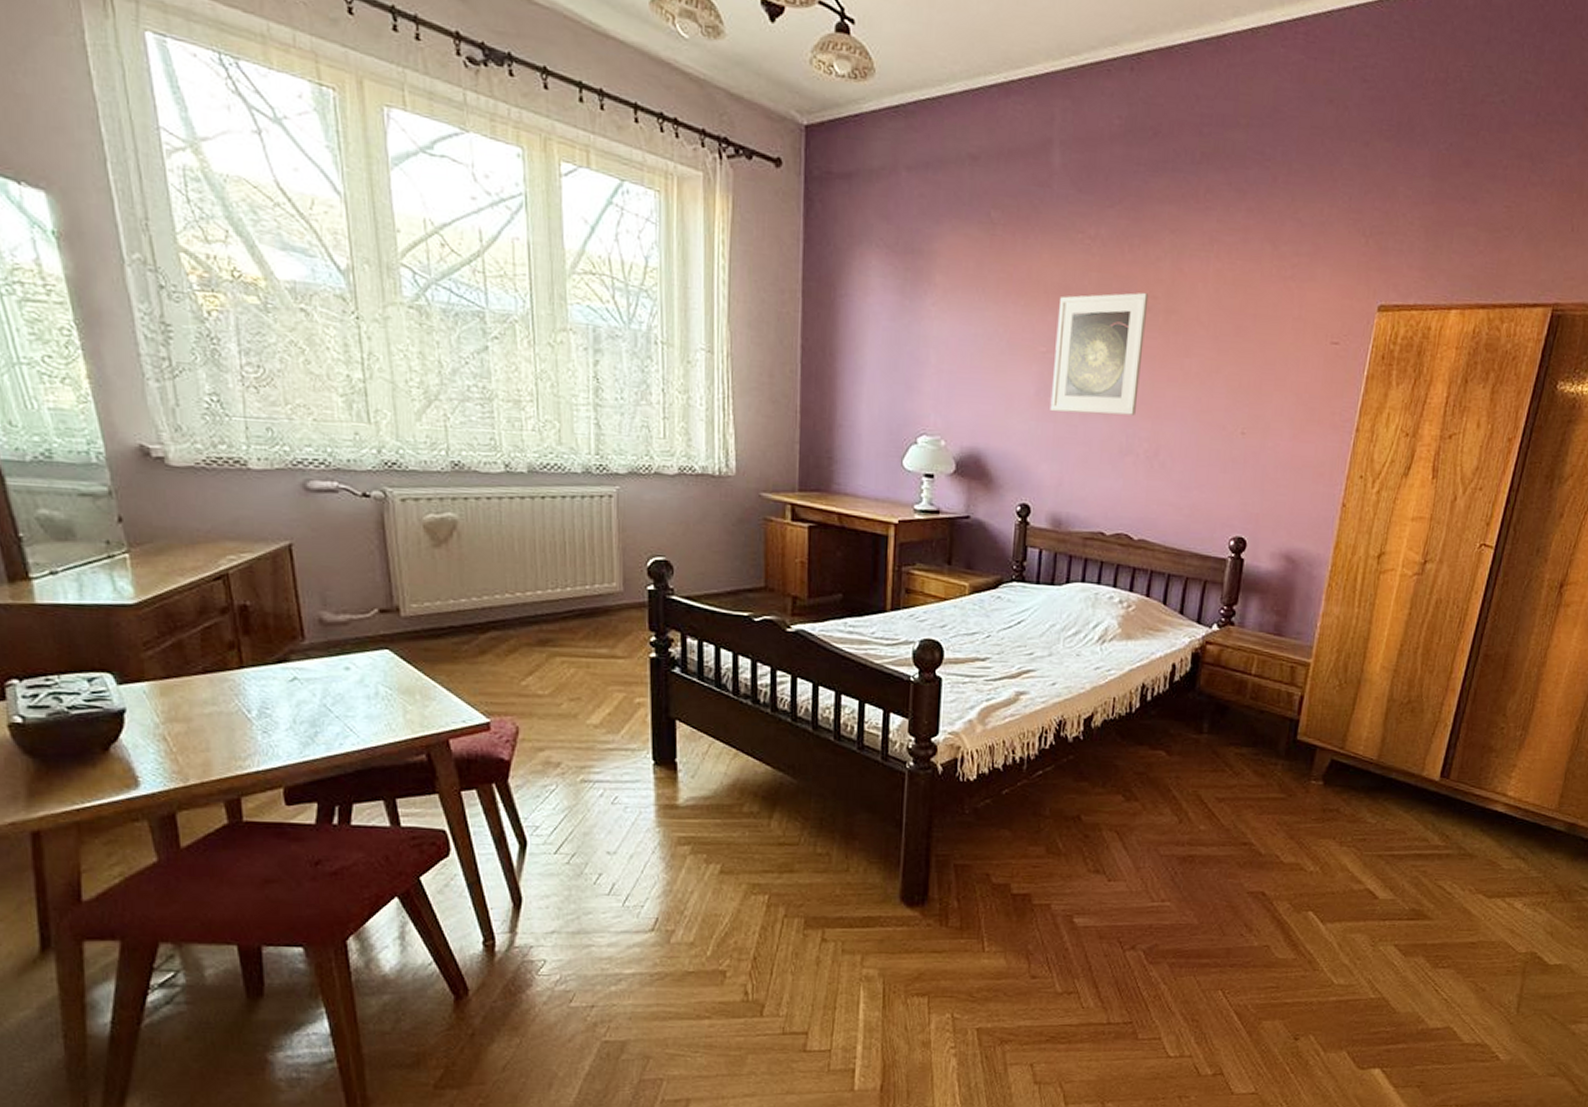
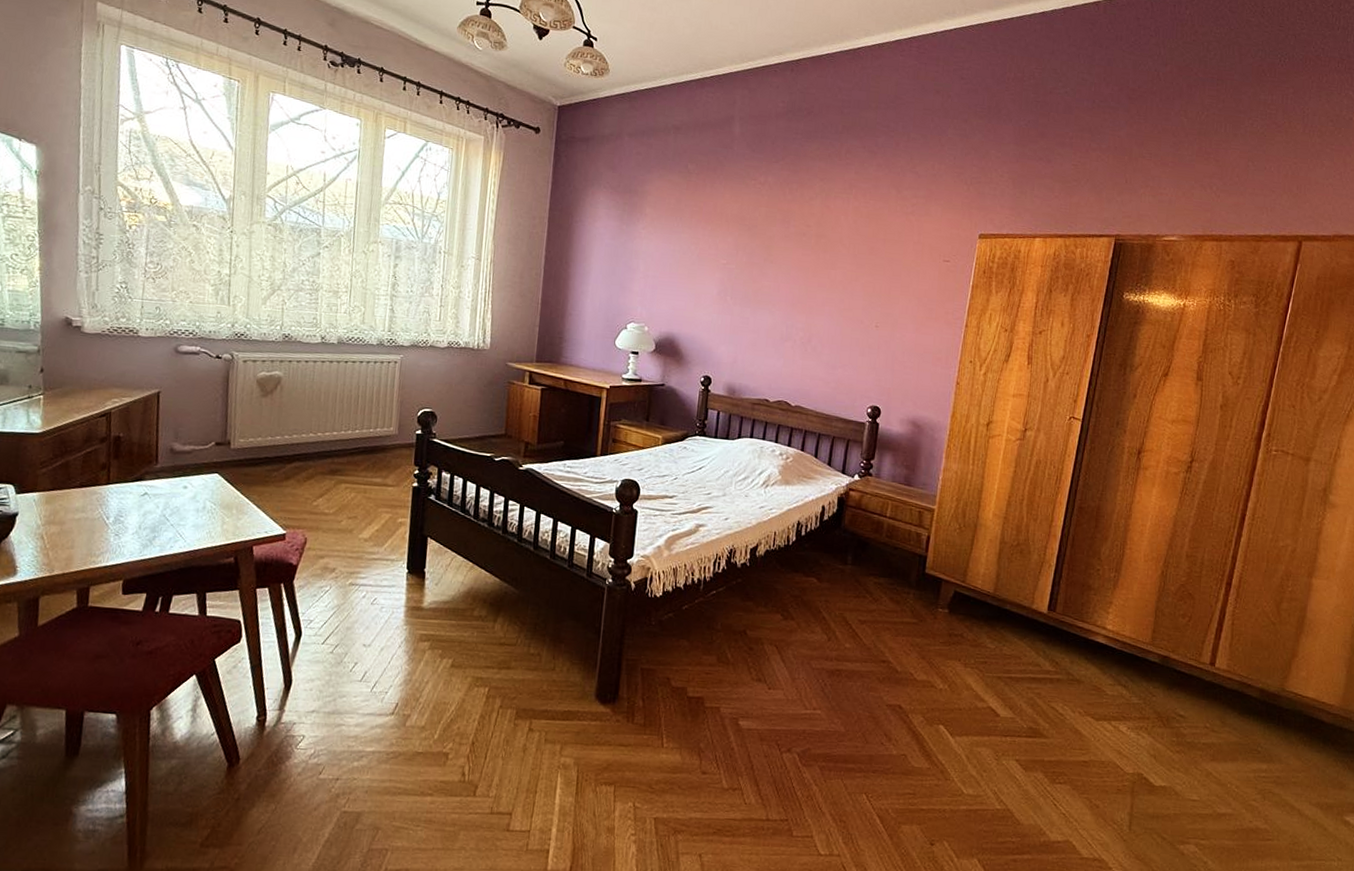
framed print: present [1050,292,1149,416] -> none [728,222,804,311]

